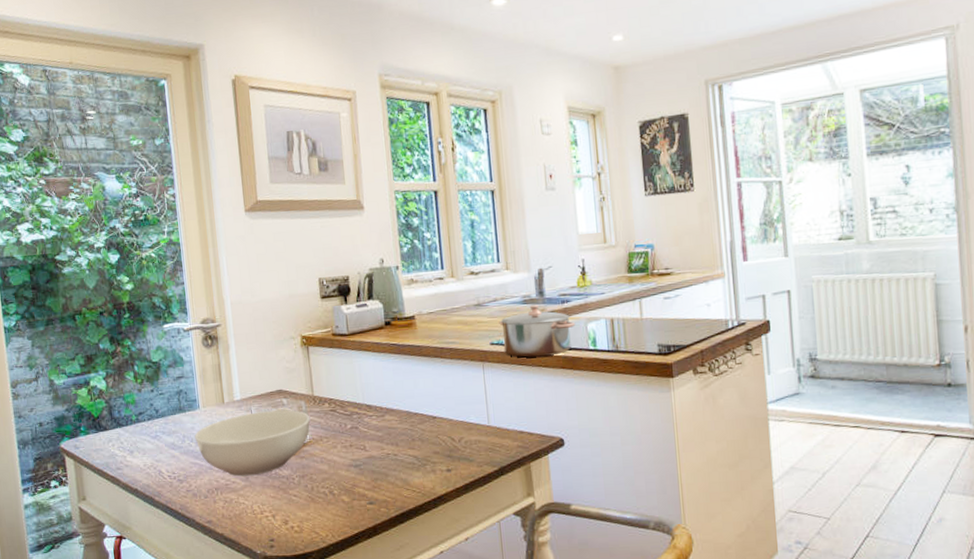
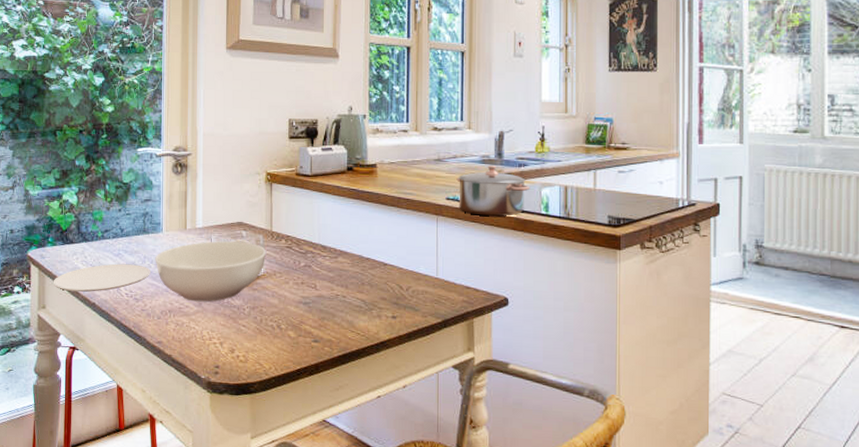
plate: none [90,445,192,480] -> present [53,263,150,292]

